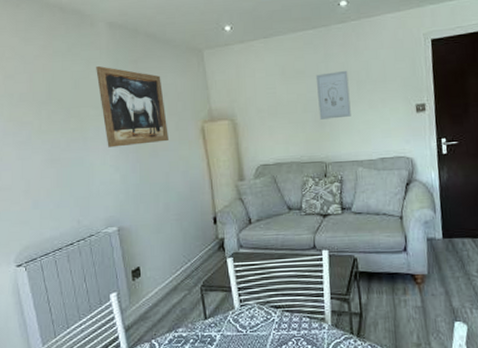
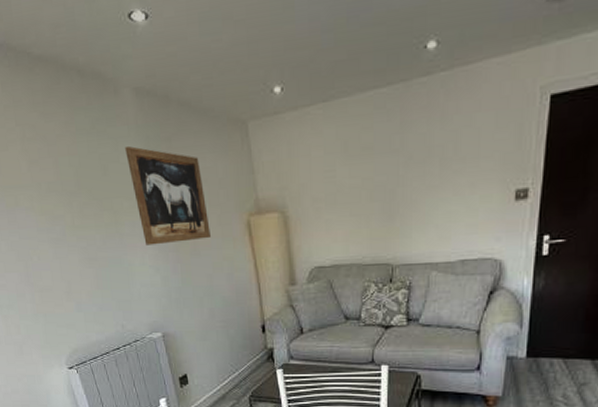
wall art: present [315,70,351,120] -> none [387,144,429,211]

